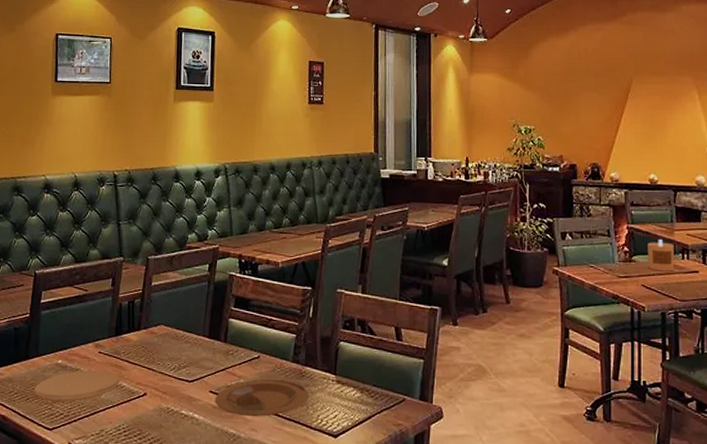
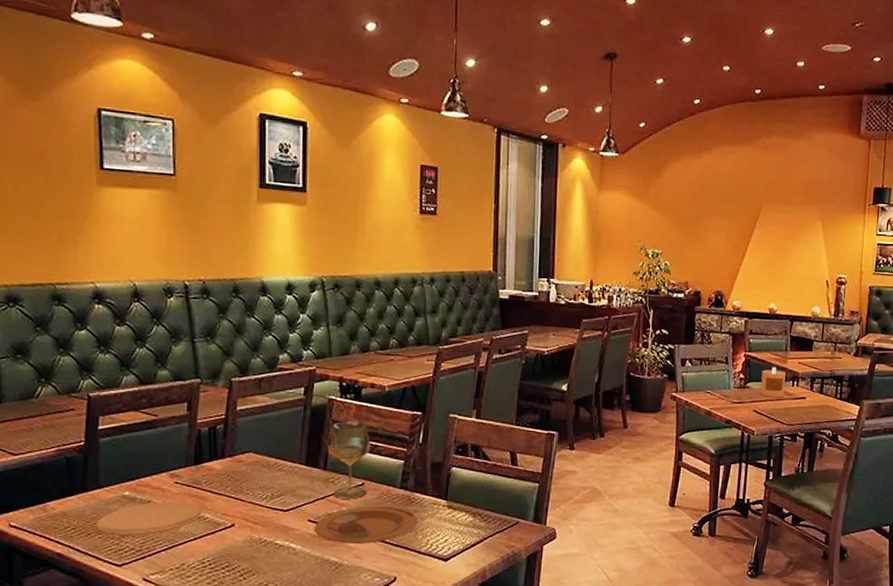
wine glass: none [228,295,267,372] -> present [327,420,371,499]

